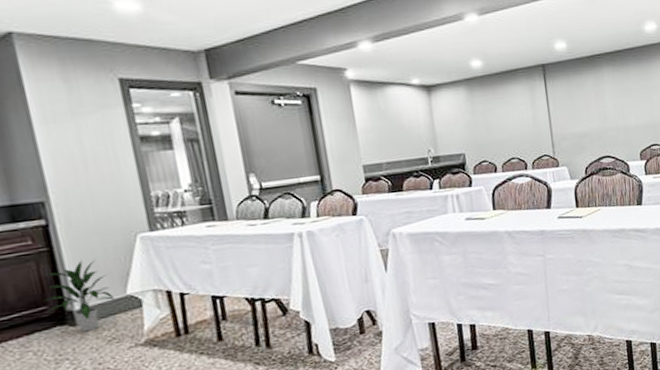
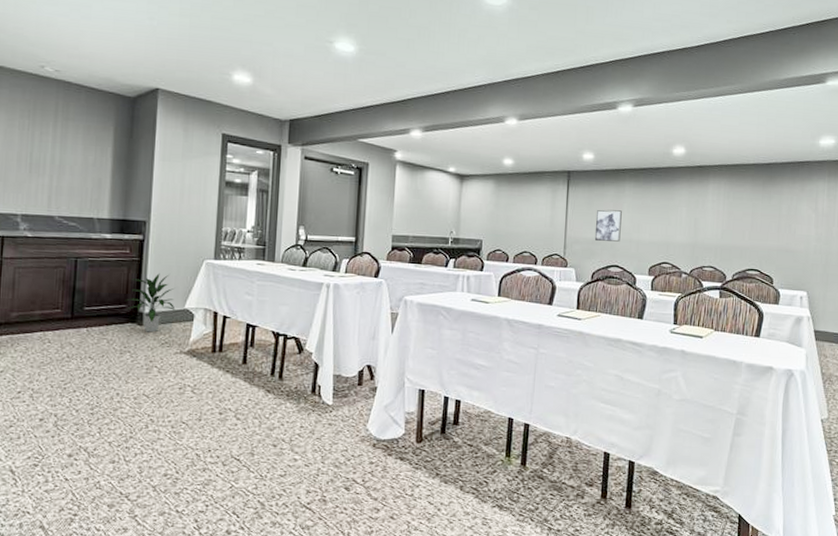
wall art: none [579,98,608,134] -> present [594,209,622,242]

